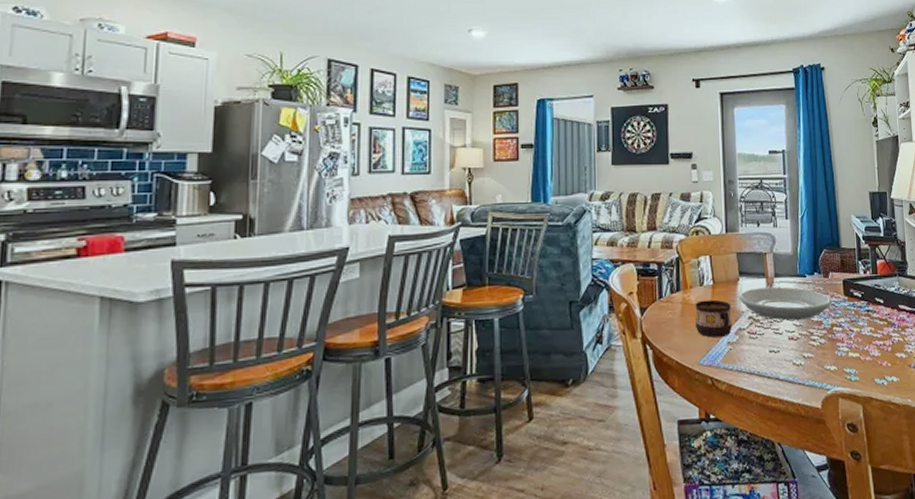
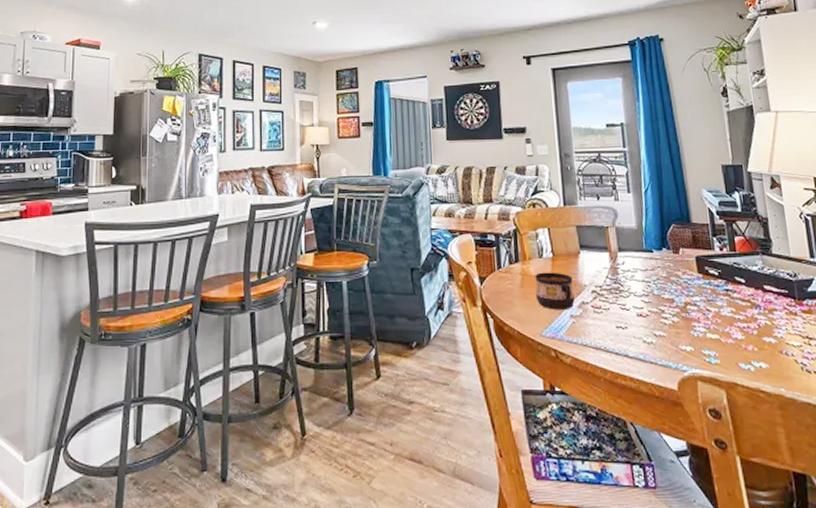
plate: present [738,286,832,321] -> none [580,261,684,296]

